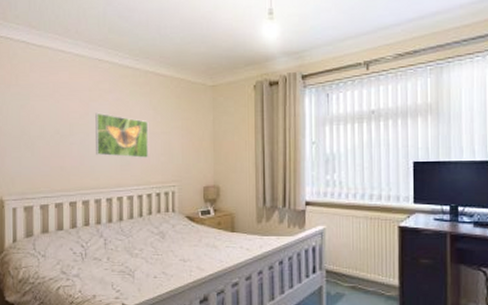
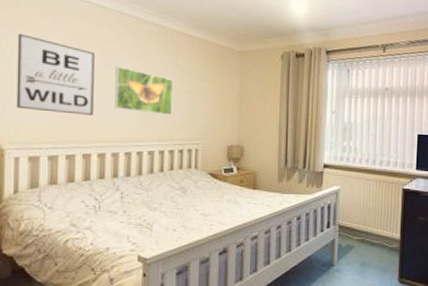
wall art: none [12,89,77,164] -> present [16,33,95,115]

